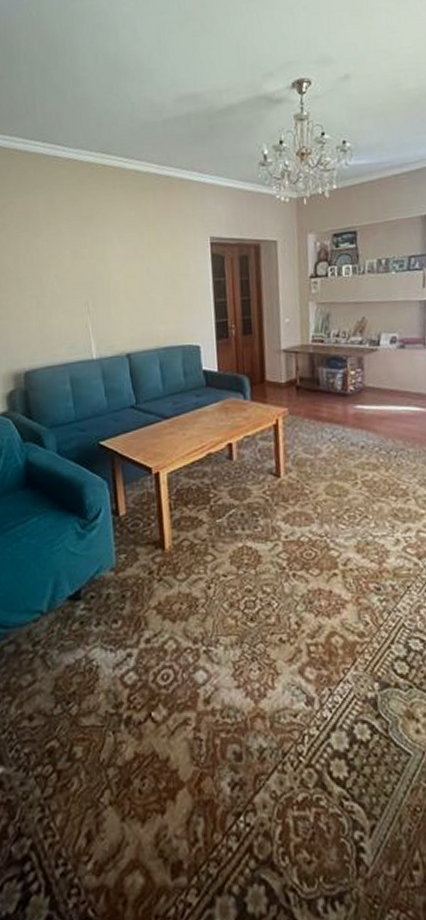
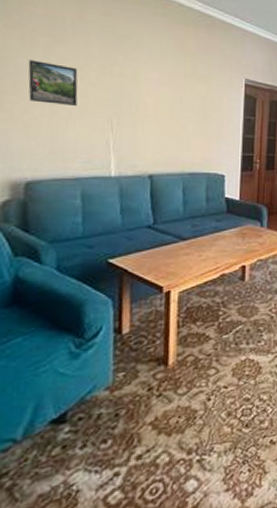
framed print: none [15,256,57,296] -> present [28,60,78,106]

